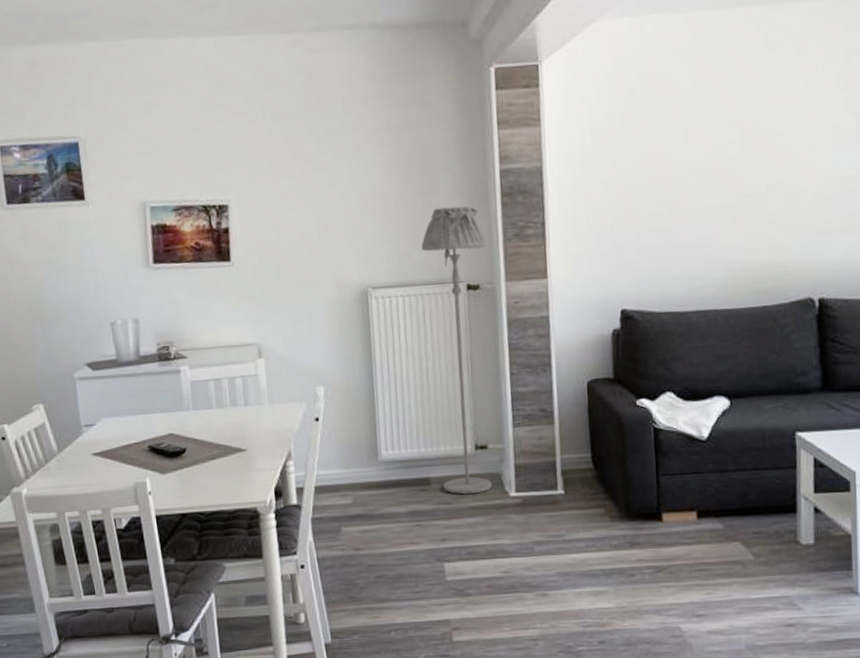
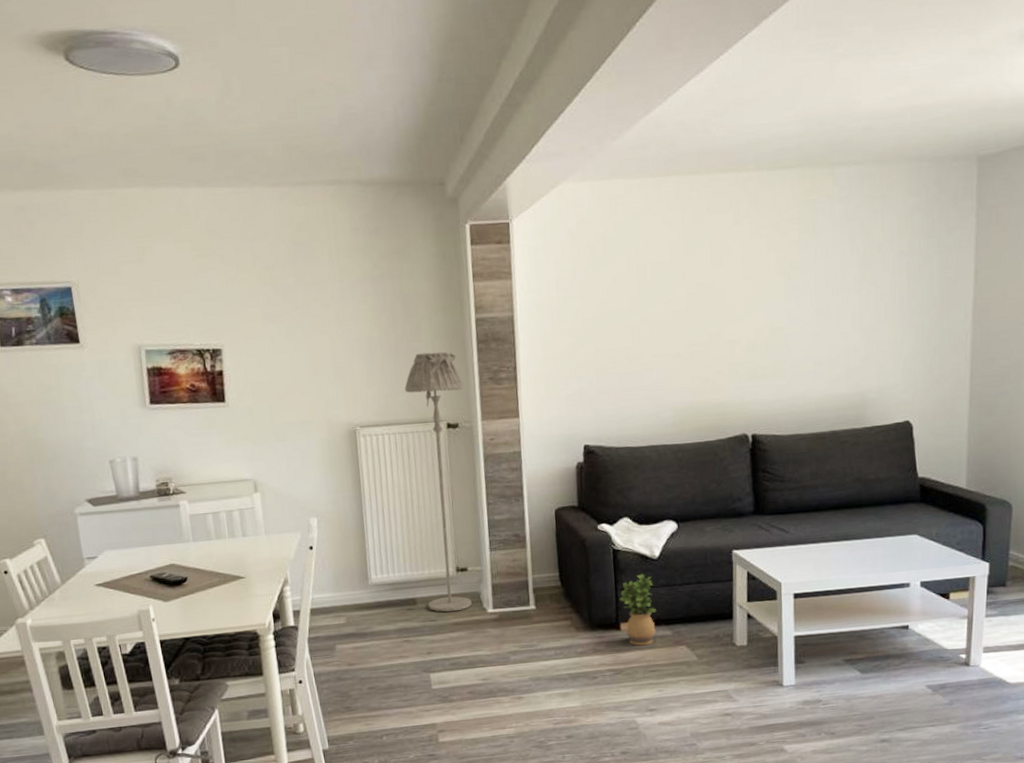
potted plant: none [661,457,705,540] -> present [619,574,657,646]

